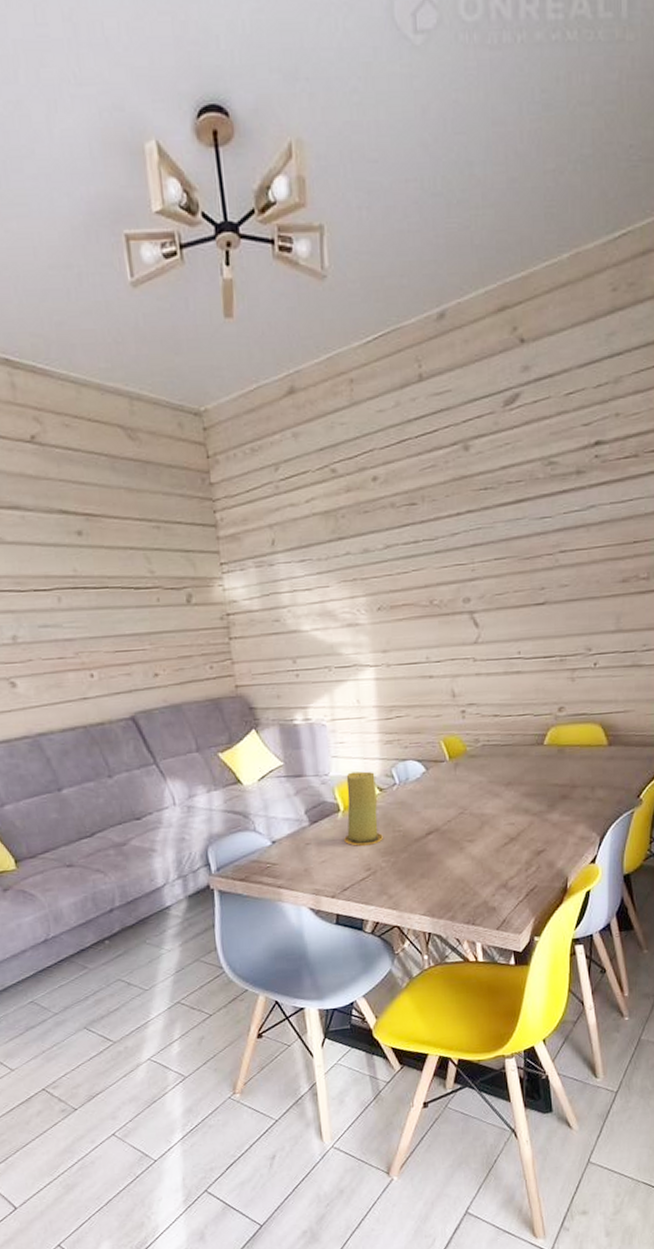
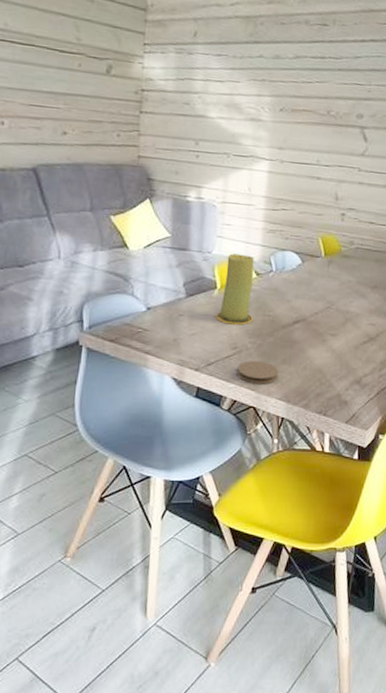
coaster: none [374,878,419,903] -> present [237,361,279,385]

